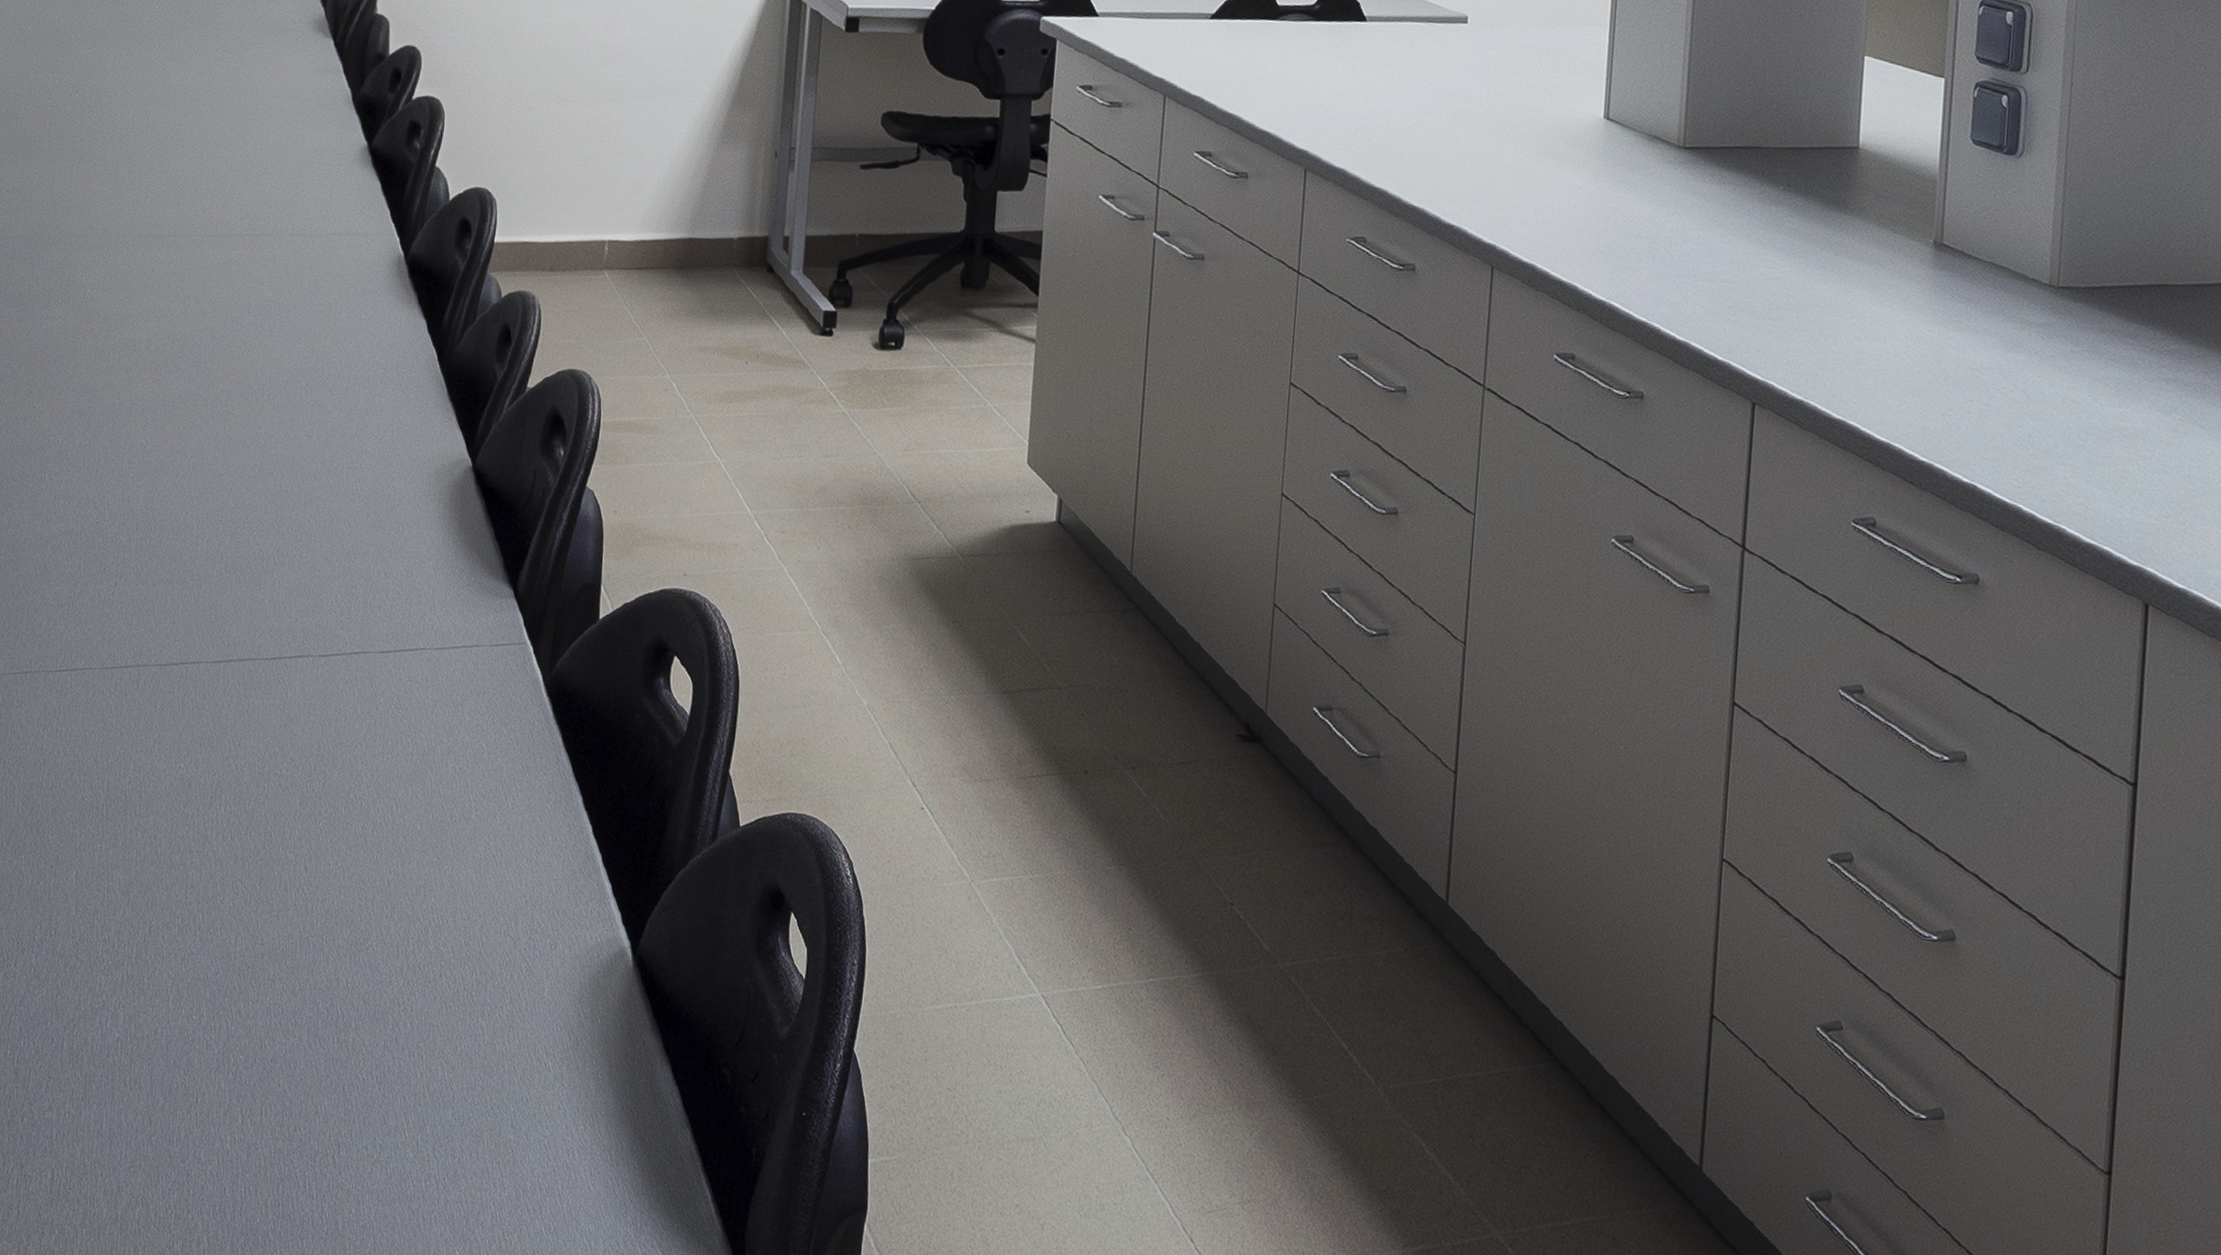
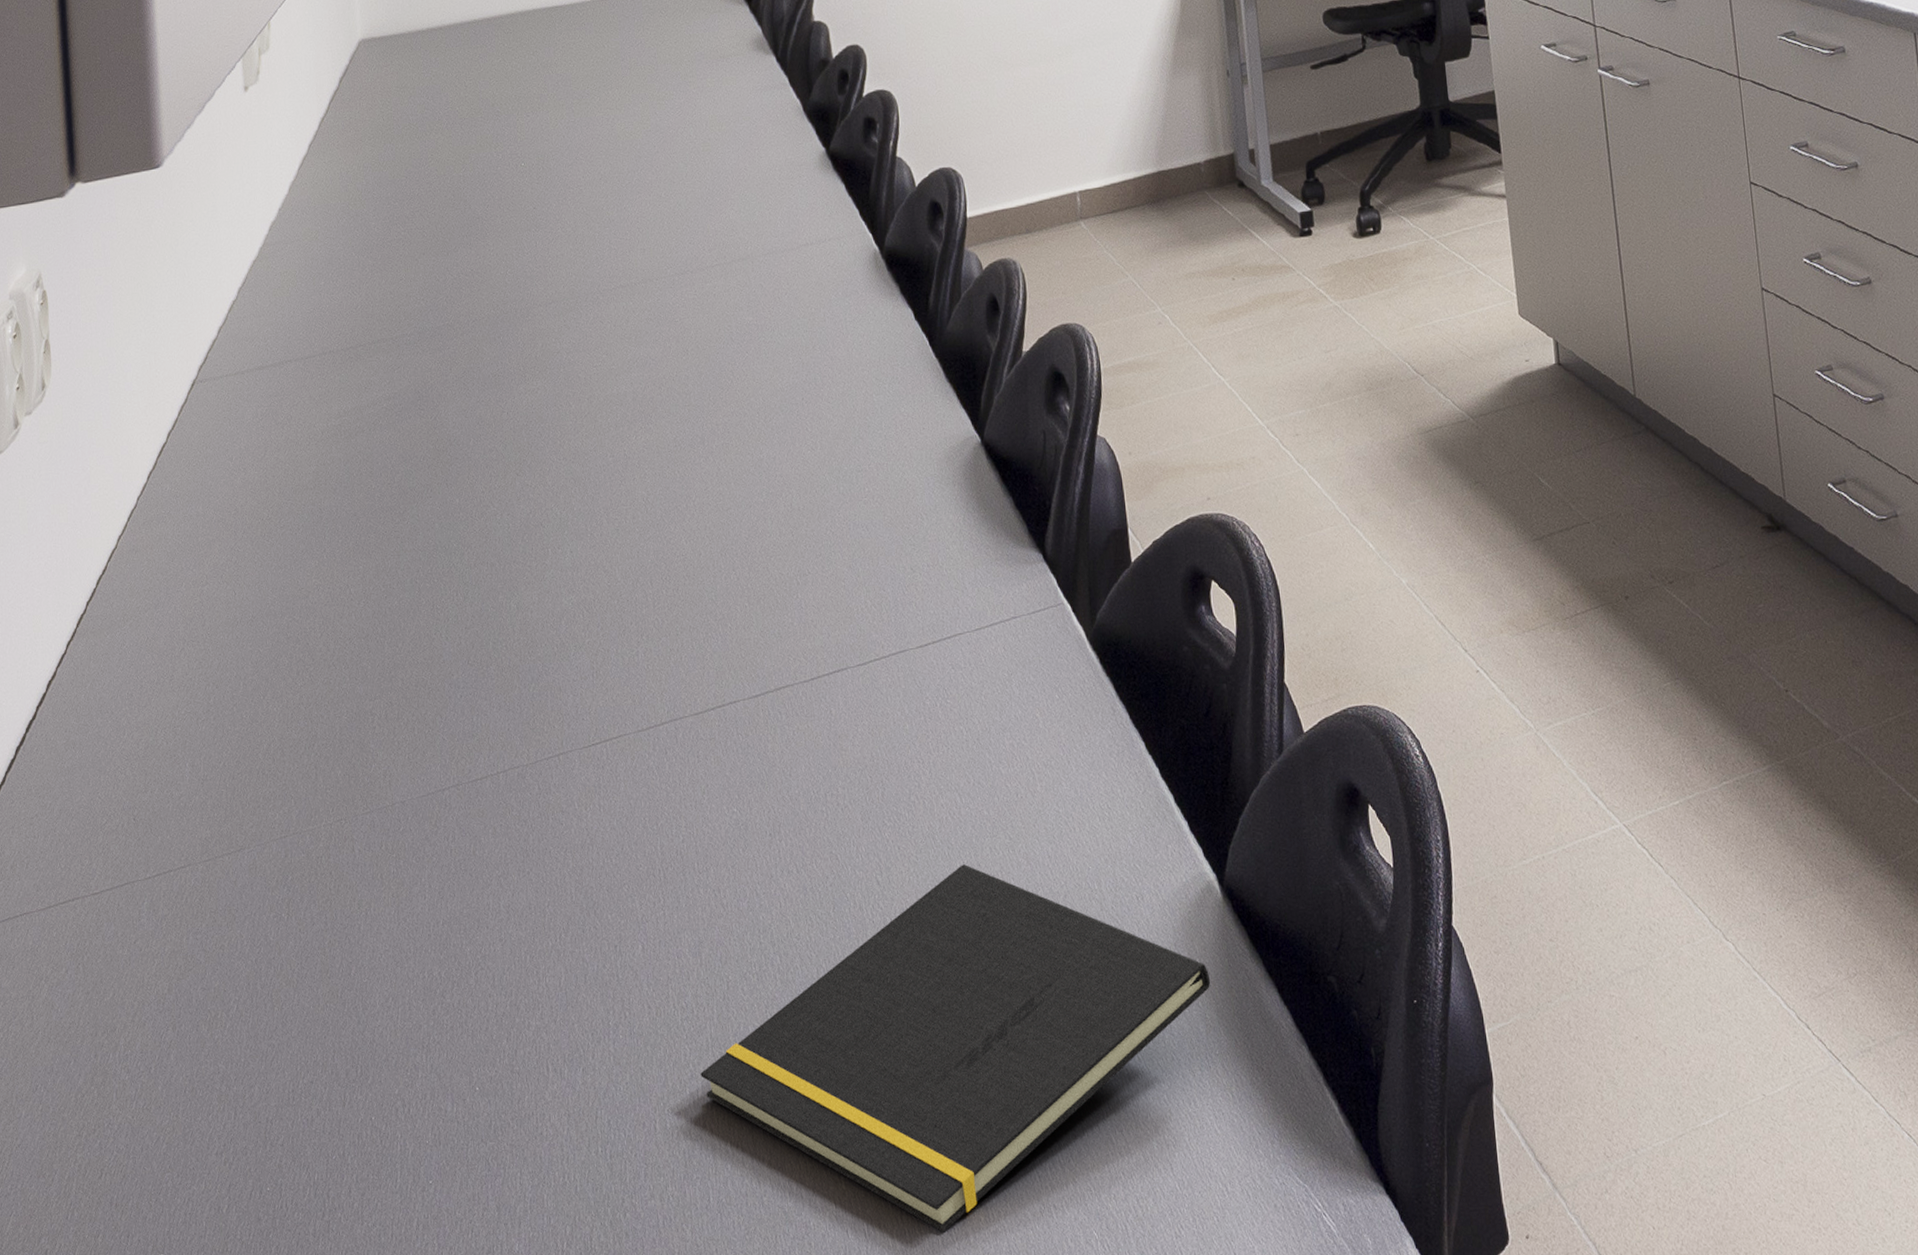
notepad: none [112,871,608,1214] -> present [700,864,1211,1233]

